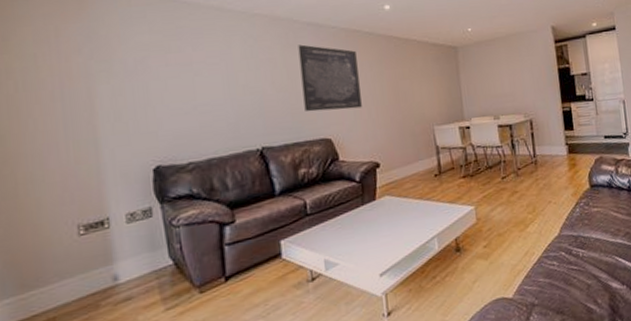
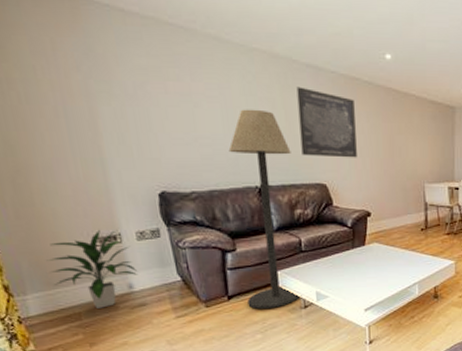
indoor plant: none [23,214,124,310] -> present [46,229,137,309]
floor lamp: none [228,71,309,289] -> present [228,109,302,309]

